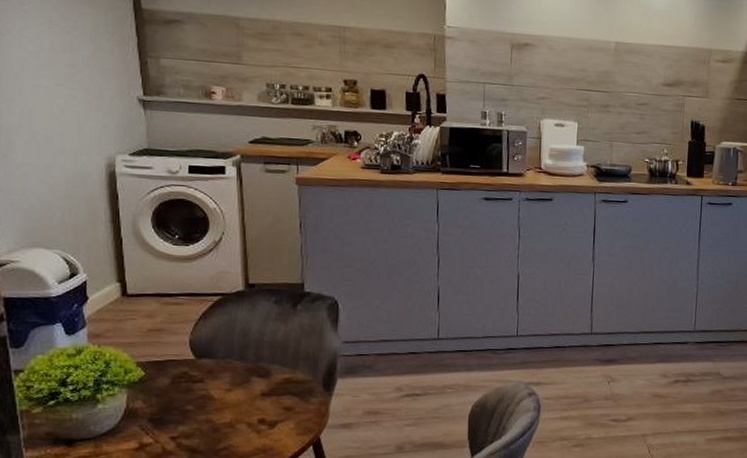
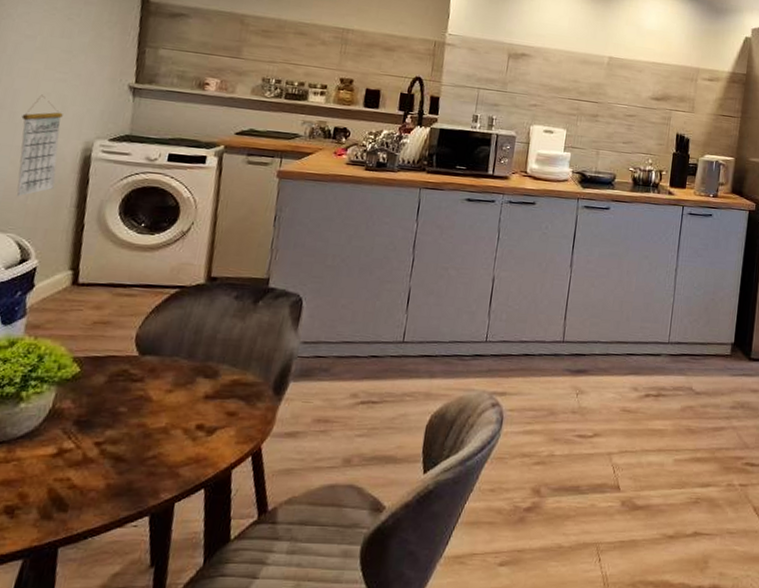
calendar: none [42,112,86,213] -> present [17,94,63,196]

